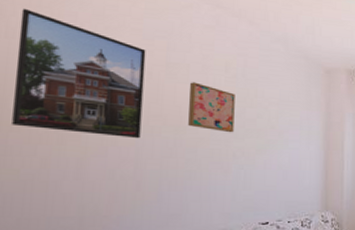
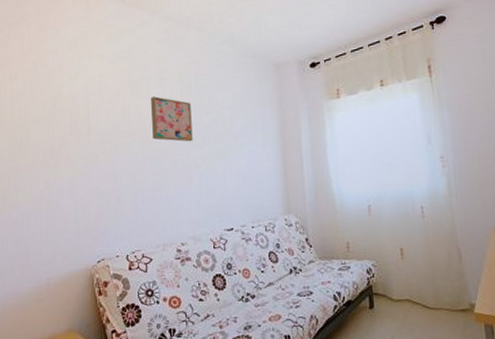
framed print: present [12,8,146,139] -> none [18,52,115,156]

